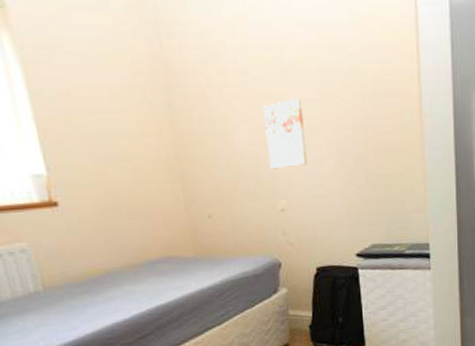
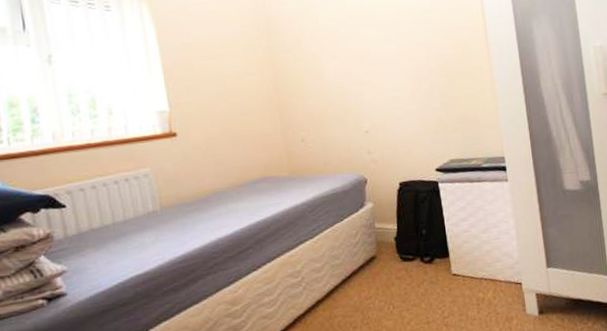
wall art: present [262,98,307,170] -> none [347,36,388,97]

